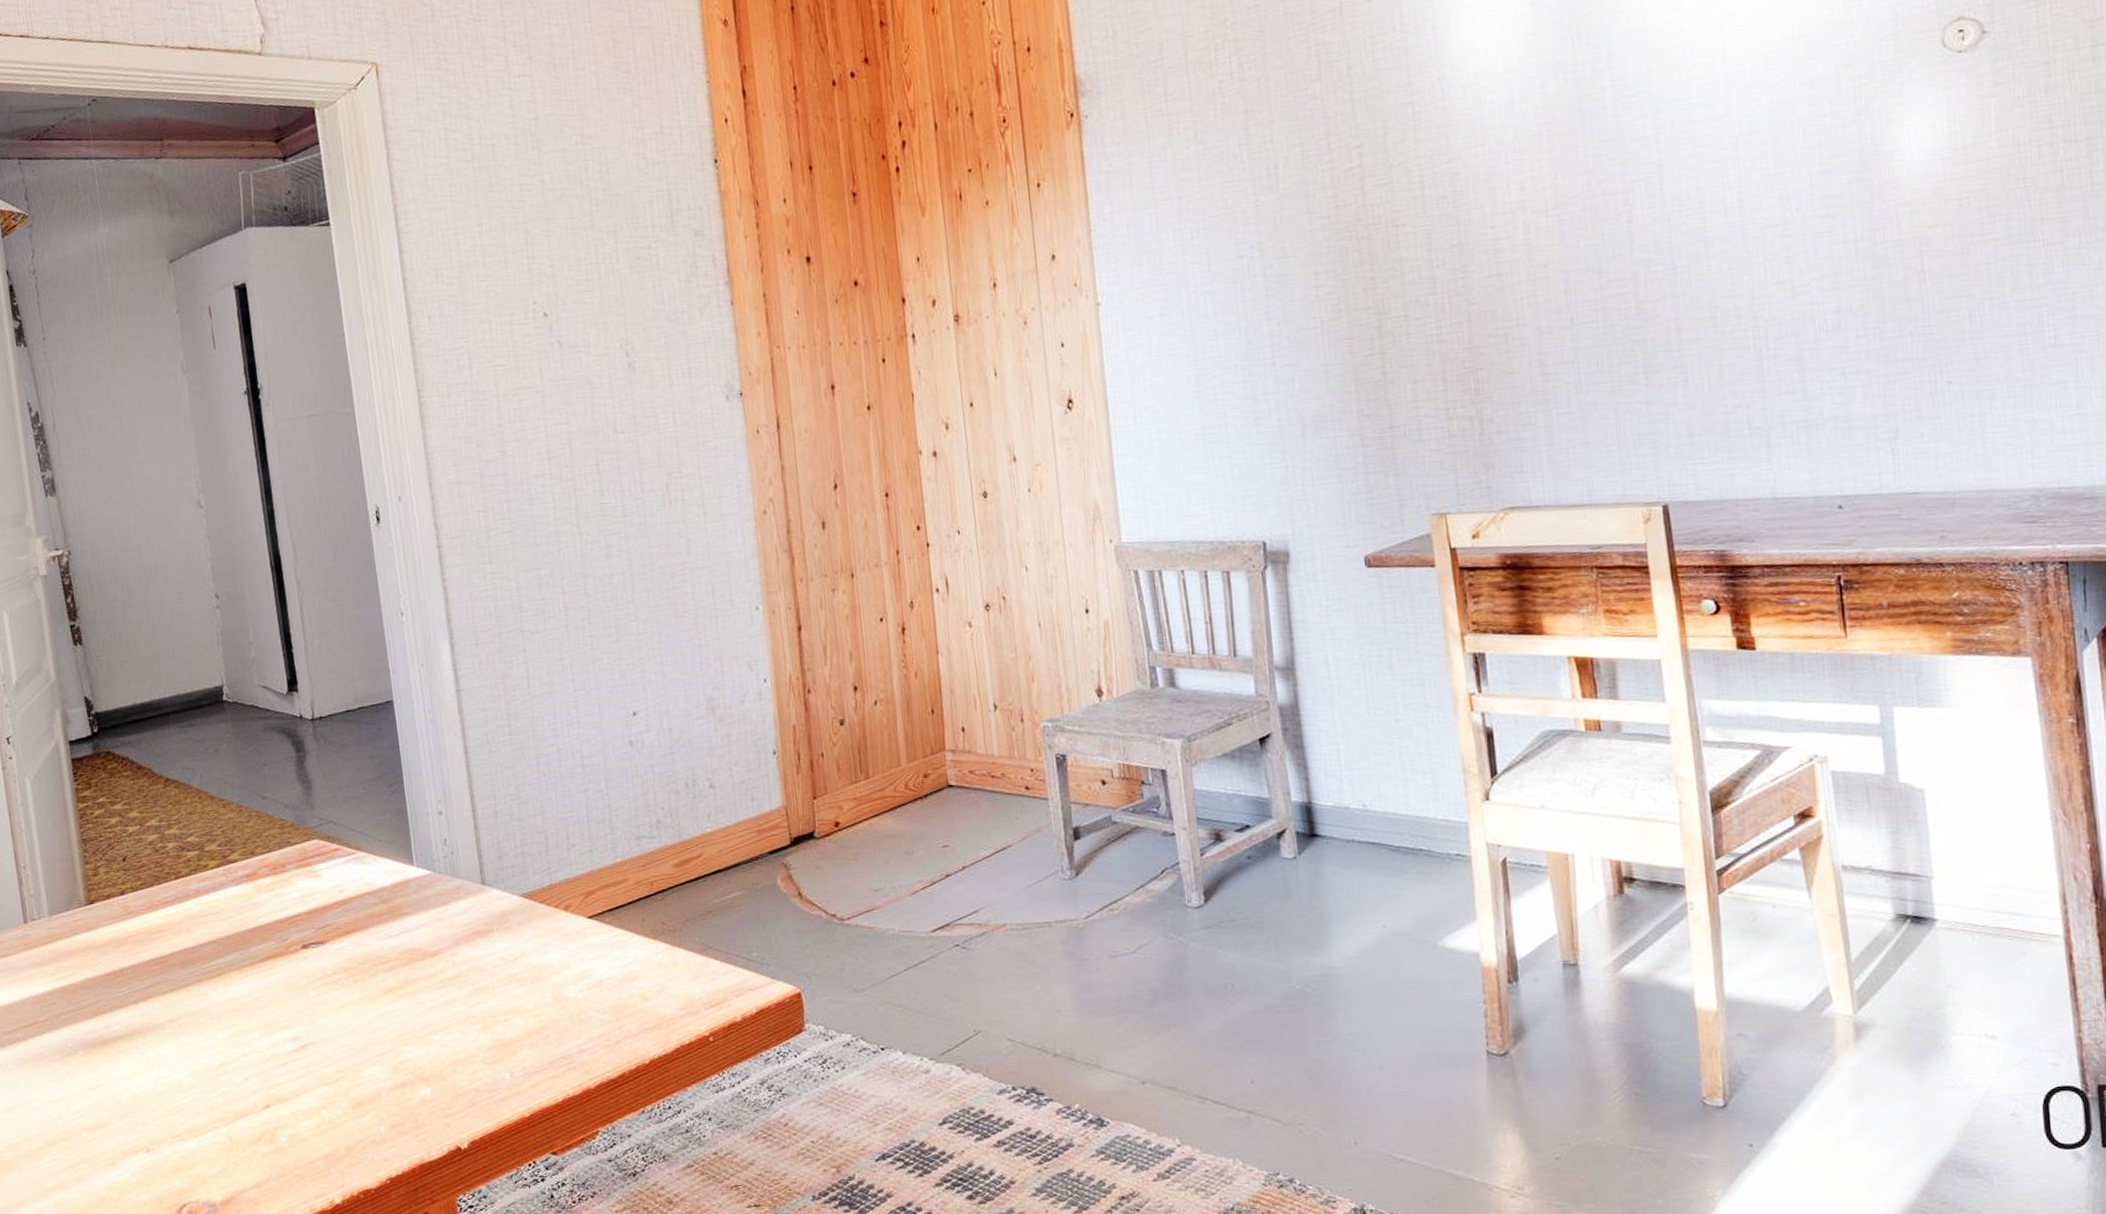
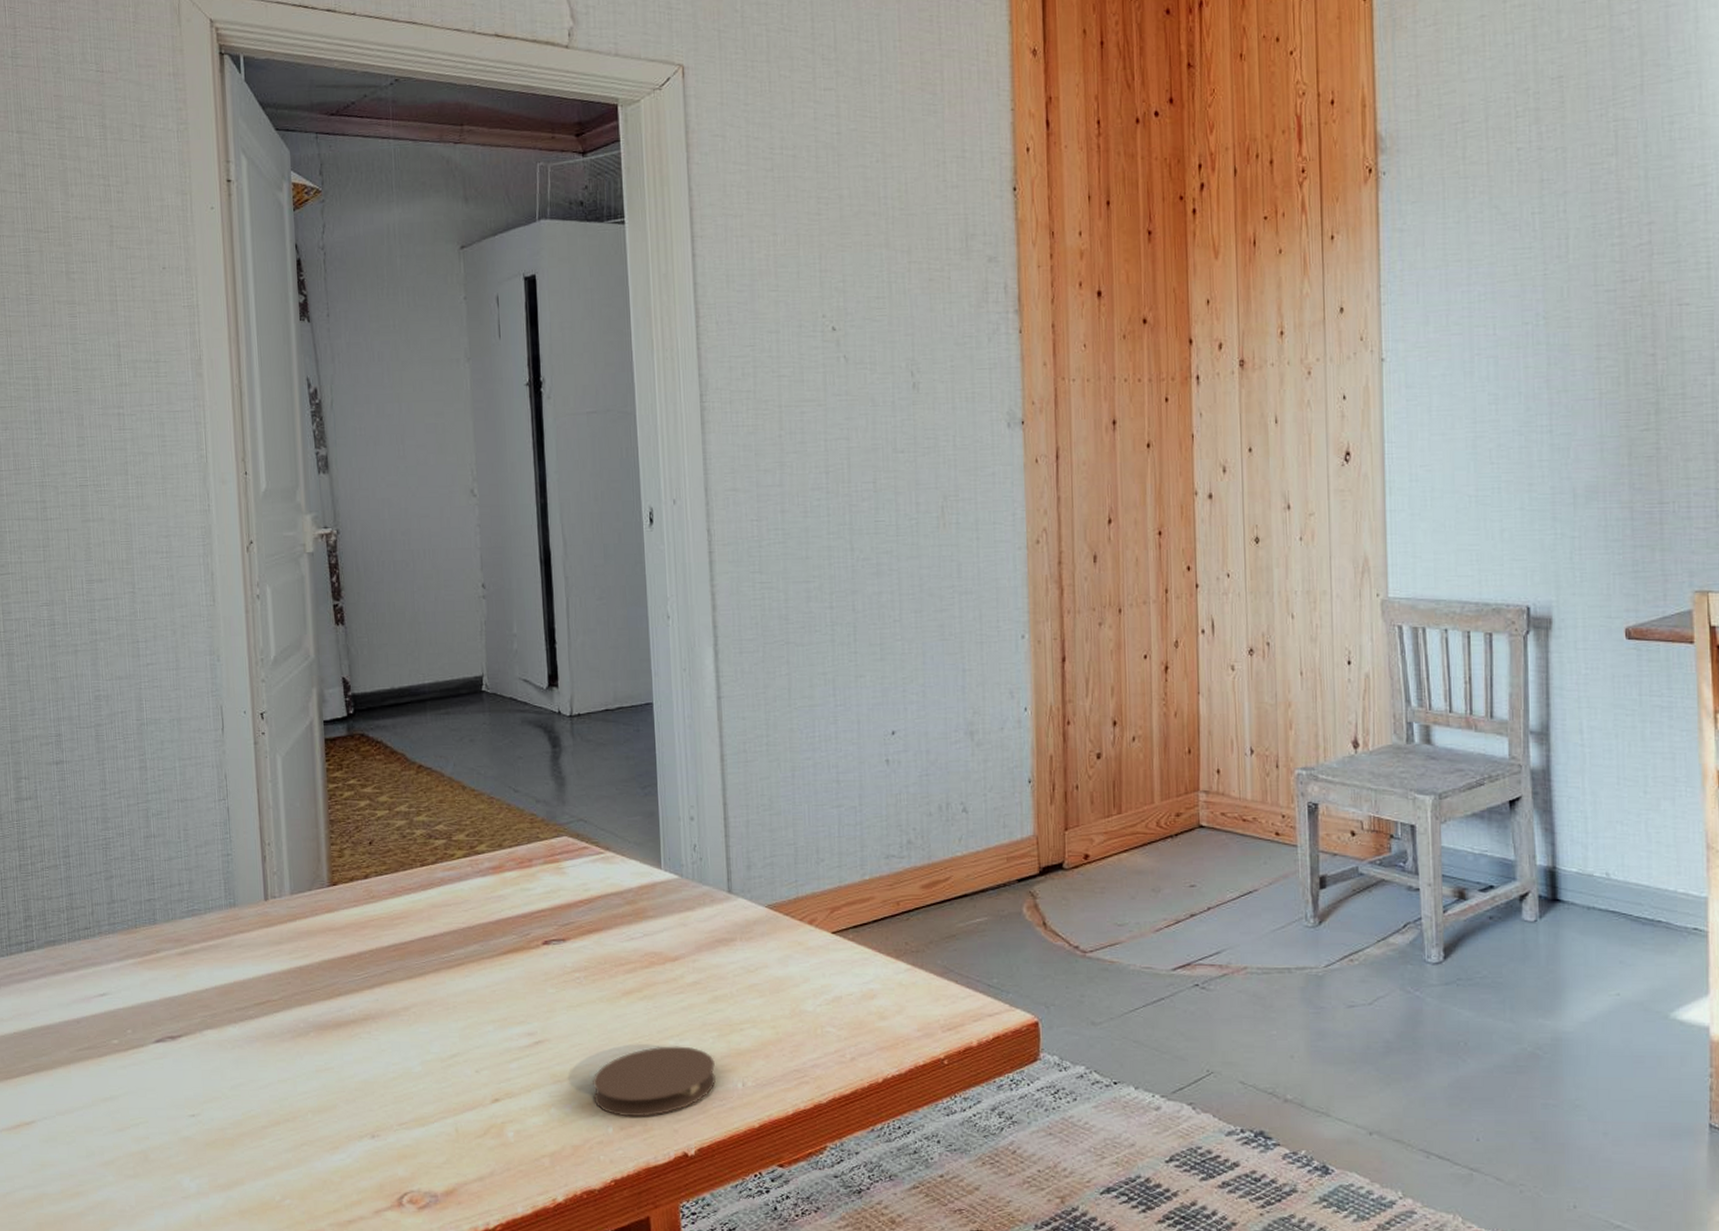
coaster: none [360,1040,483,1115] -> present [591,1046,716,1117]

